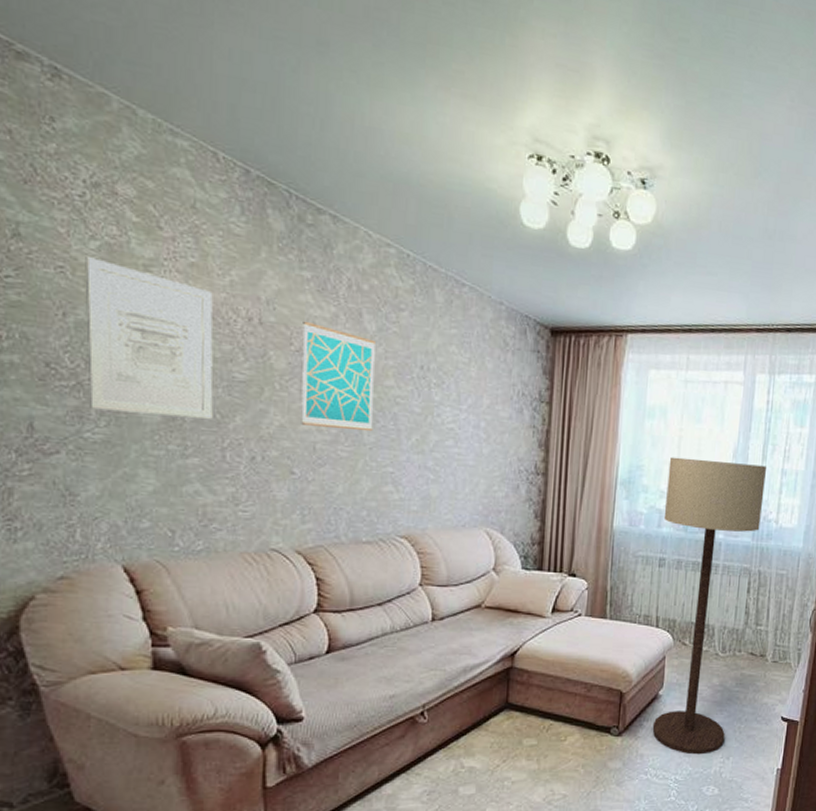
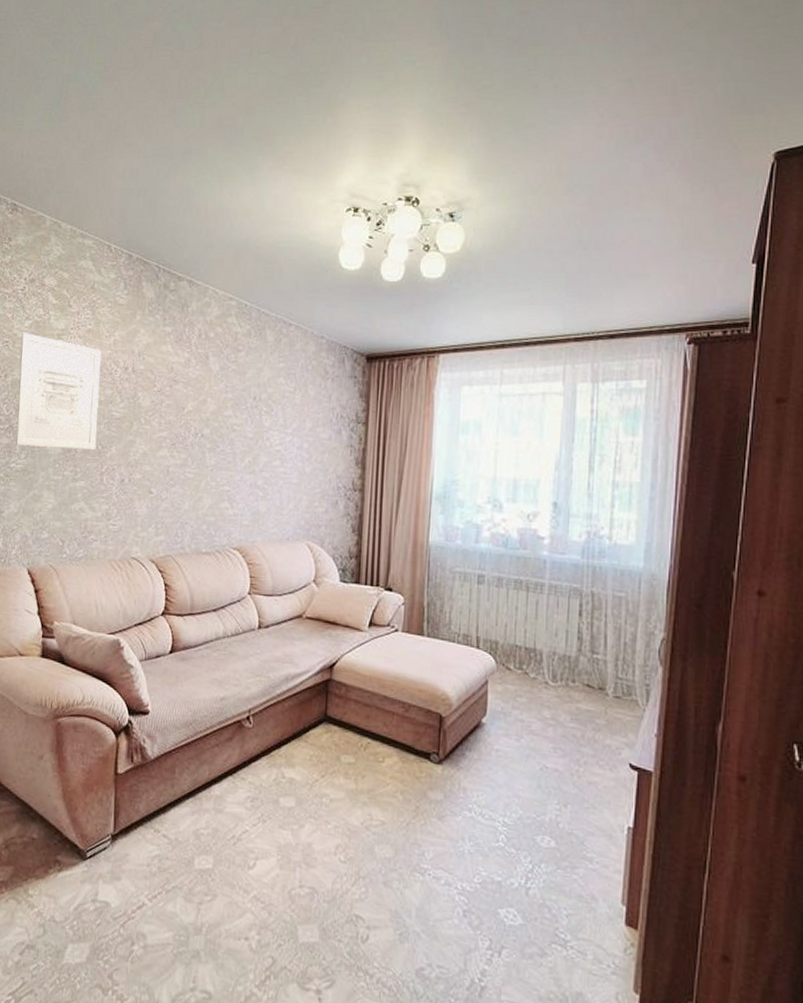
wall art: present [301,321,375,432] -> none [158,366,218,456]
floor lamp: present [652,457,767,755] -> none [475,471,595,798]

